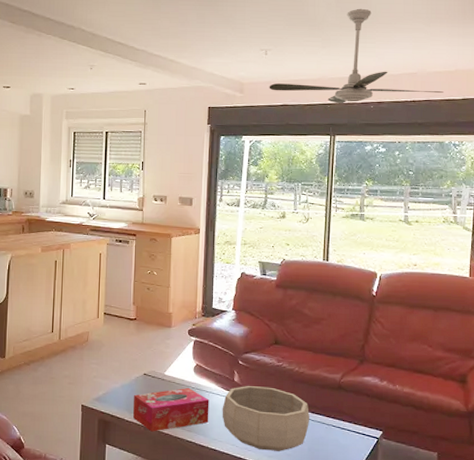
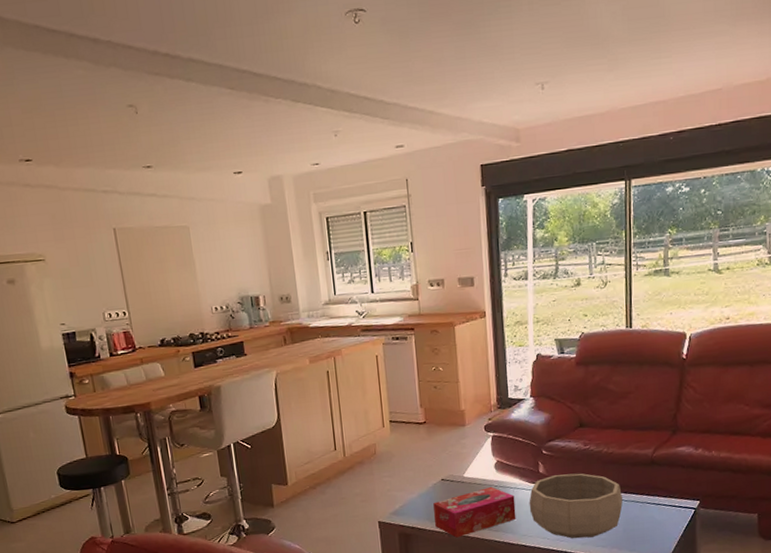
ceiling fan: present [269,8,444,104] -> none [549,13,754,140]

